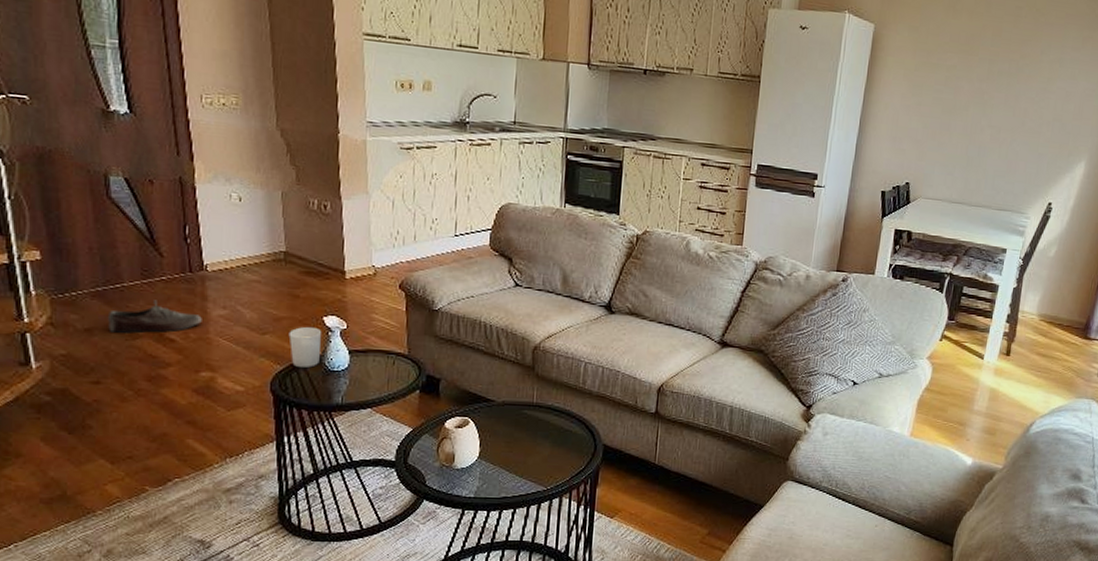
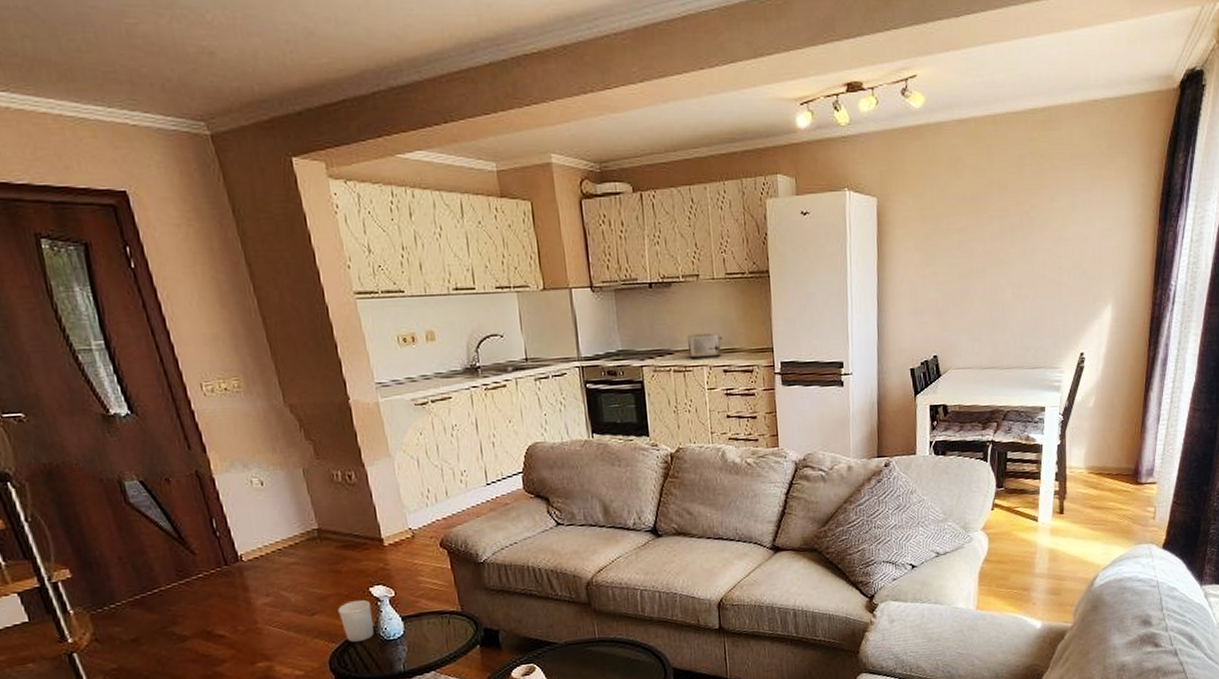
shoe: present [107,300,202,333] -> none [151,598,248,638]
toaster: none [670,124,705,151] -> present [686,333,722,360]

